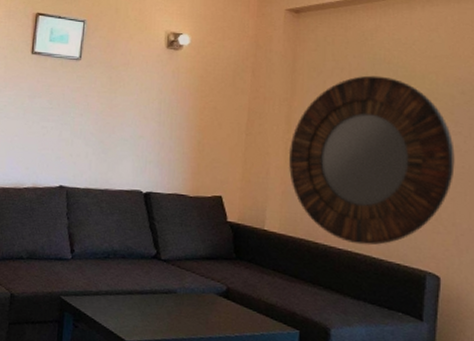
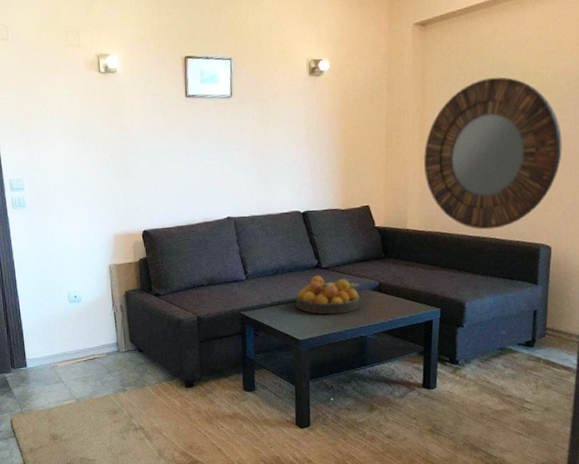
fruit bowl: none [126,268,203,318] -> present [296,276,361,315]

